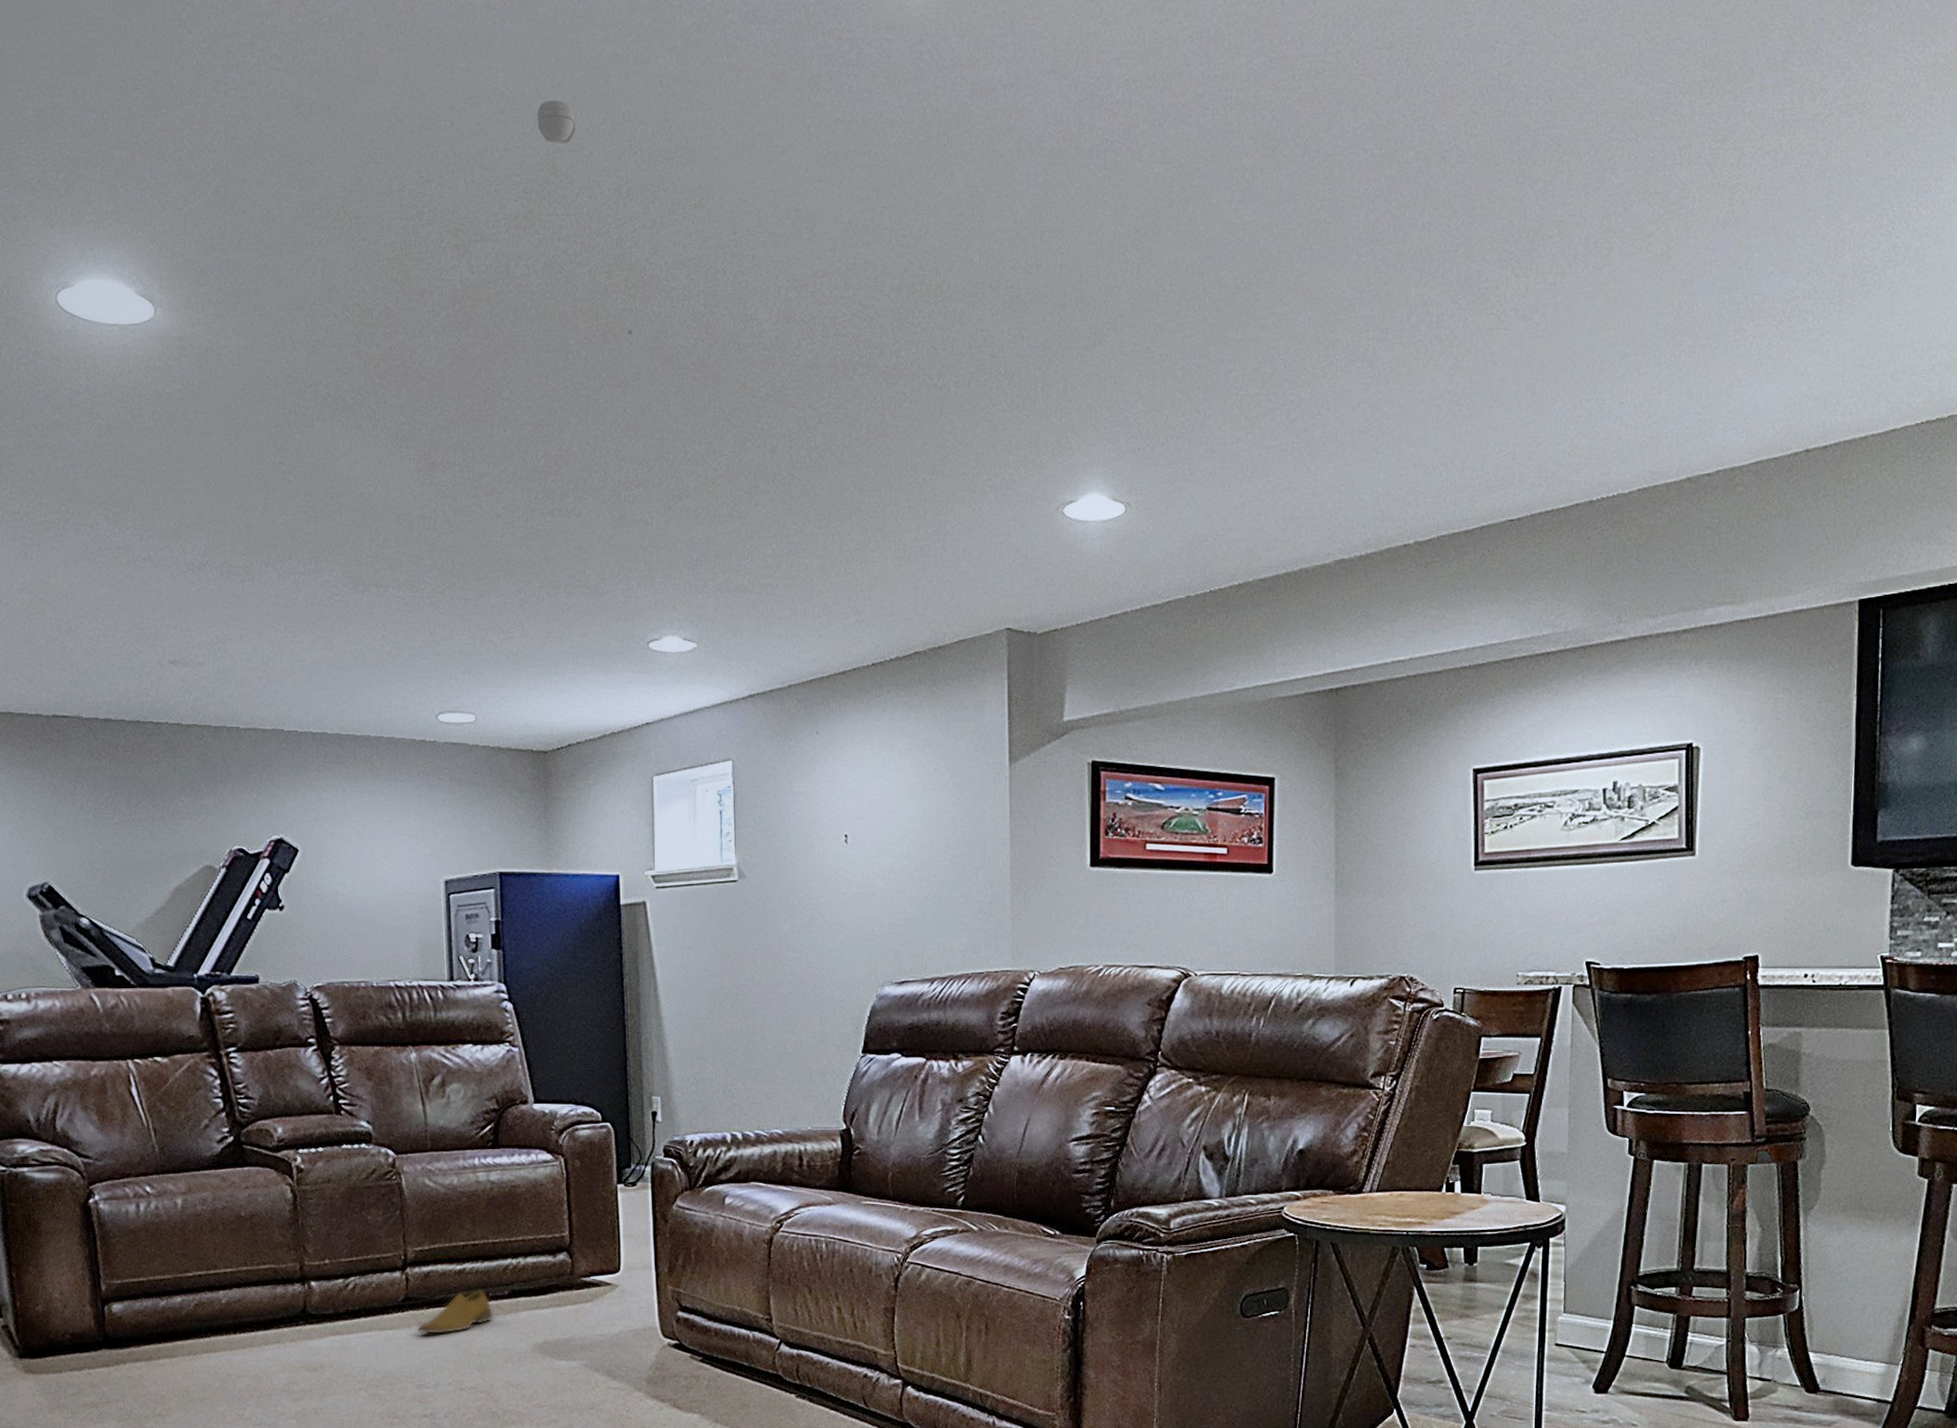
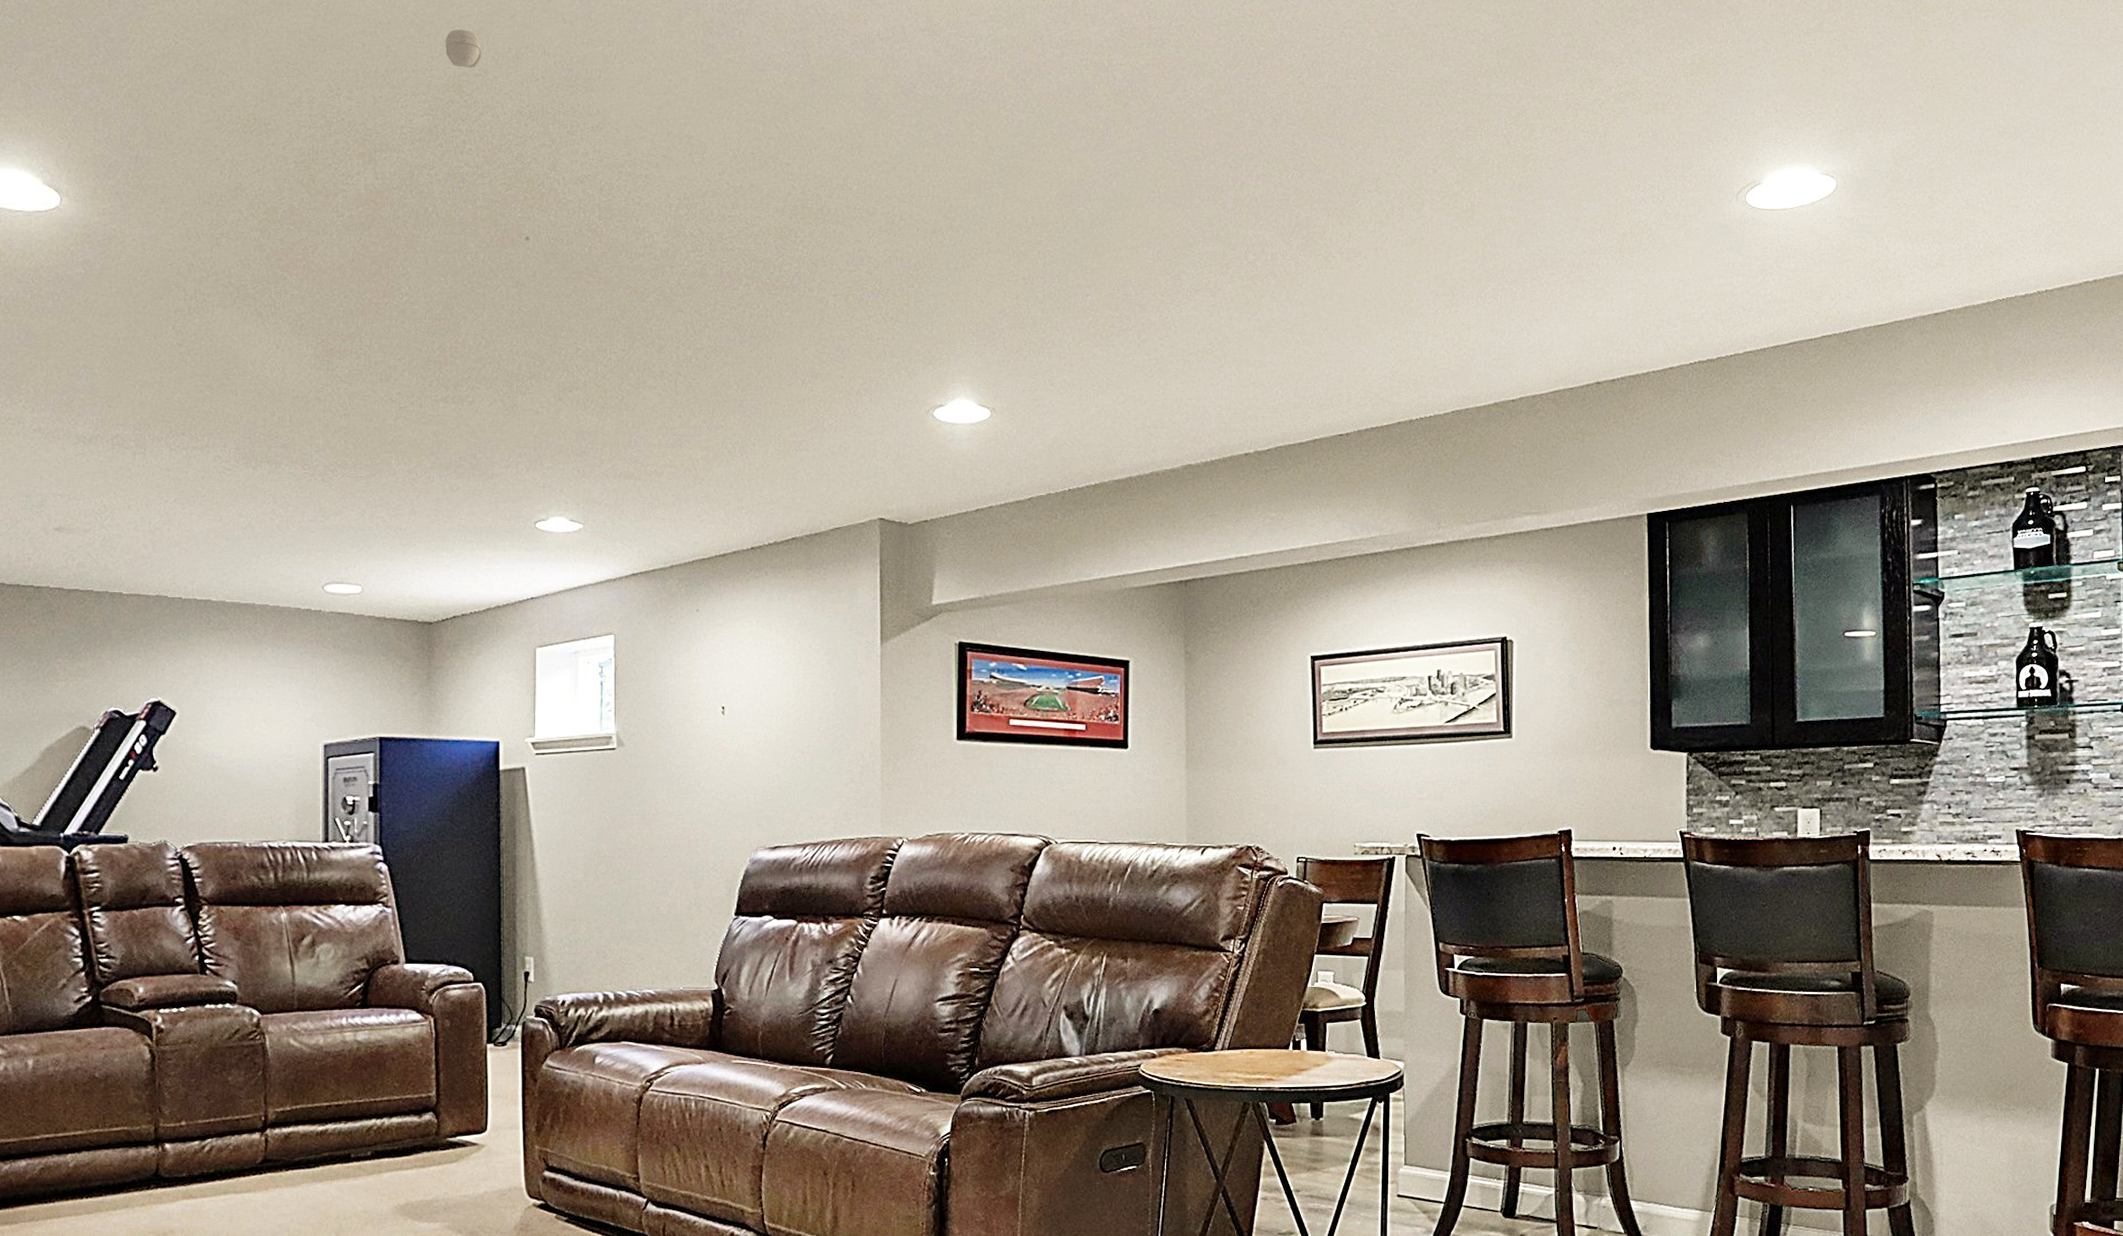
shoe: present [417,1289,494,1335] -> none [275,1150,355,1198]

